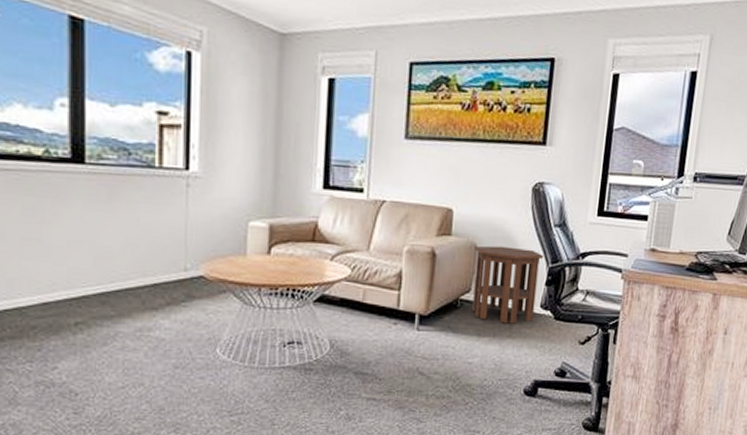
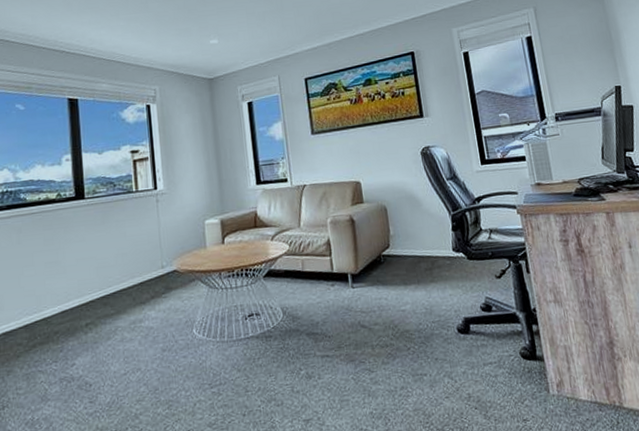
side table: present [472,245,544,324] -> none [385,202,450,270]

